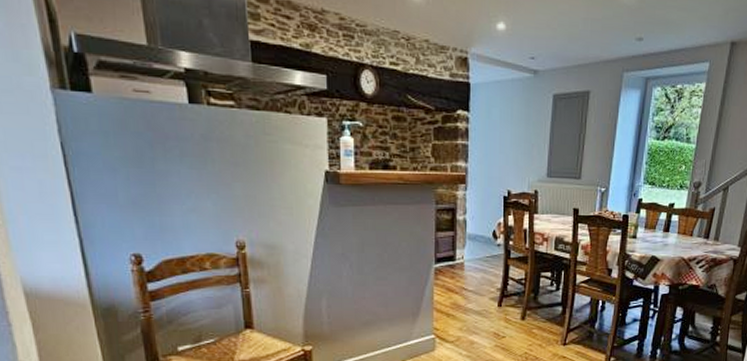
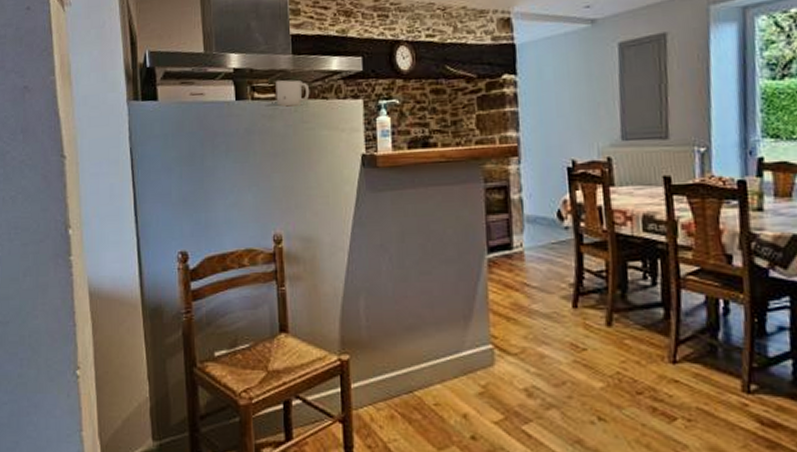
mug: none [234,88,272,119] -> present [275,80,310,108]

